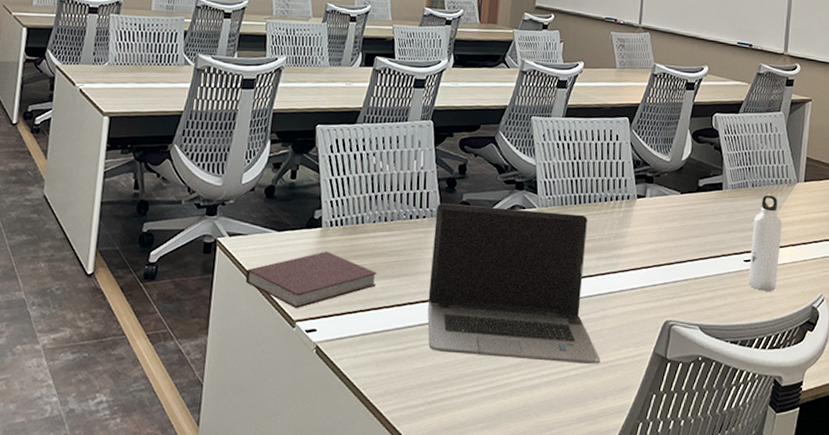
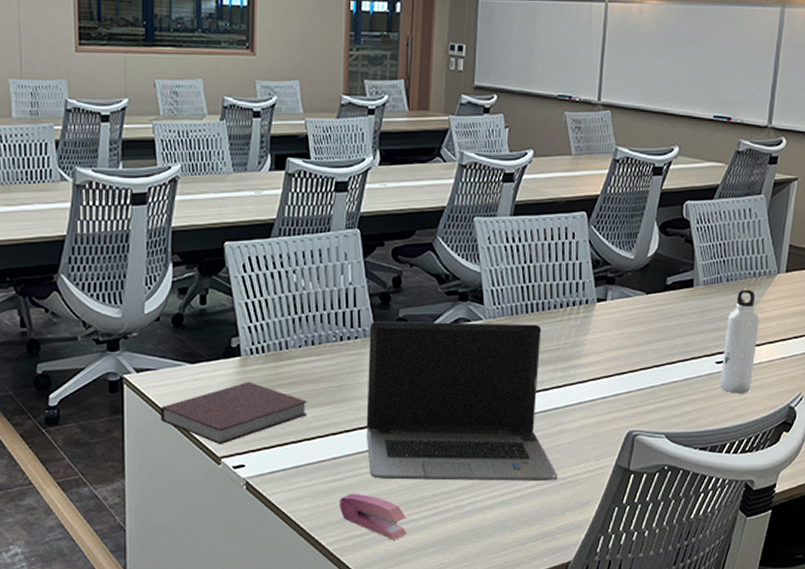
stapler: none [398,363,460,413] -> present [338,493,407,540]

